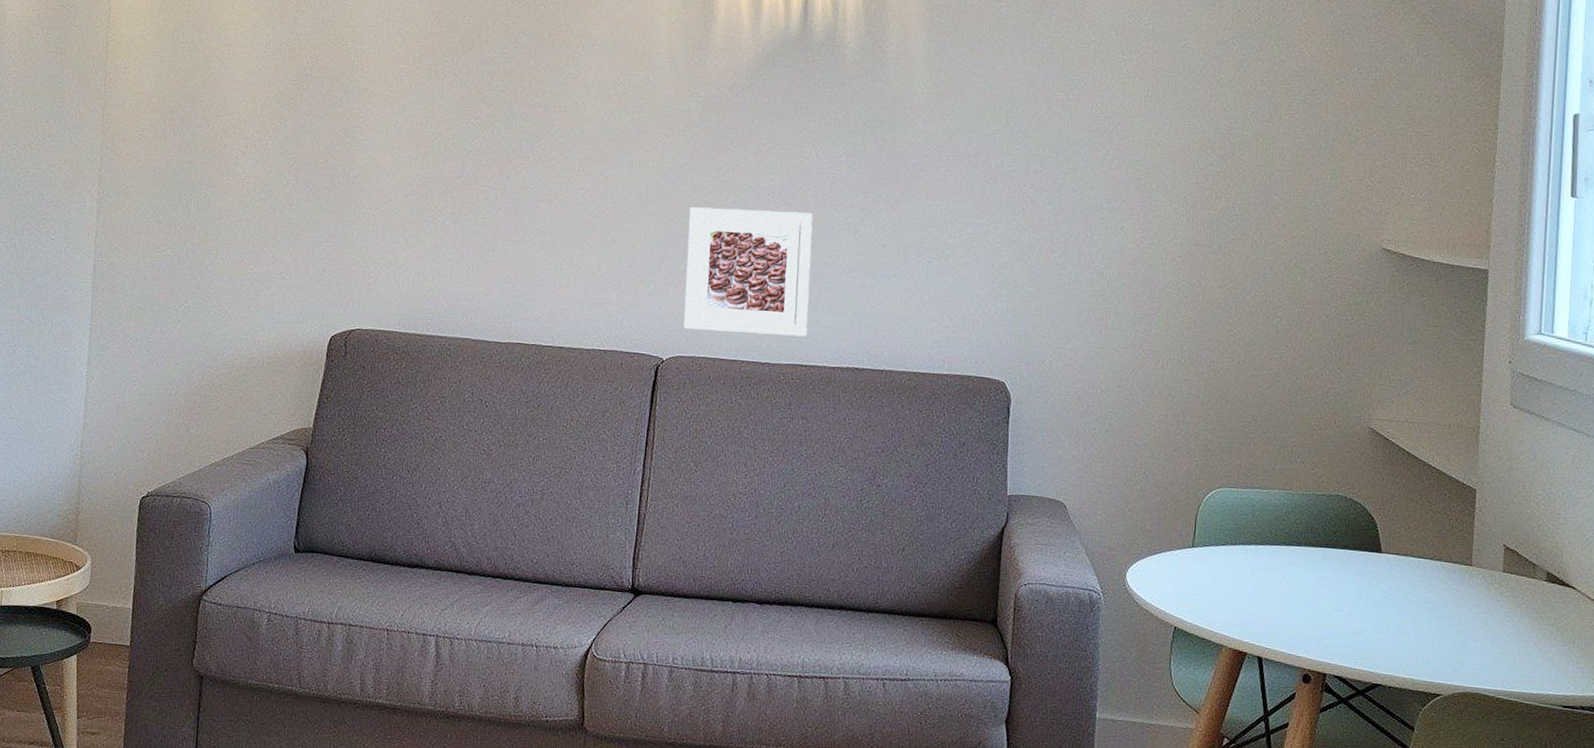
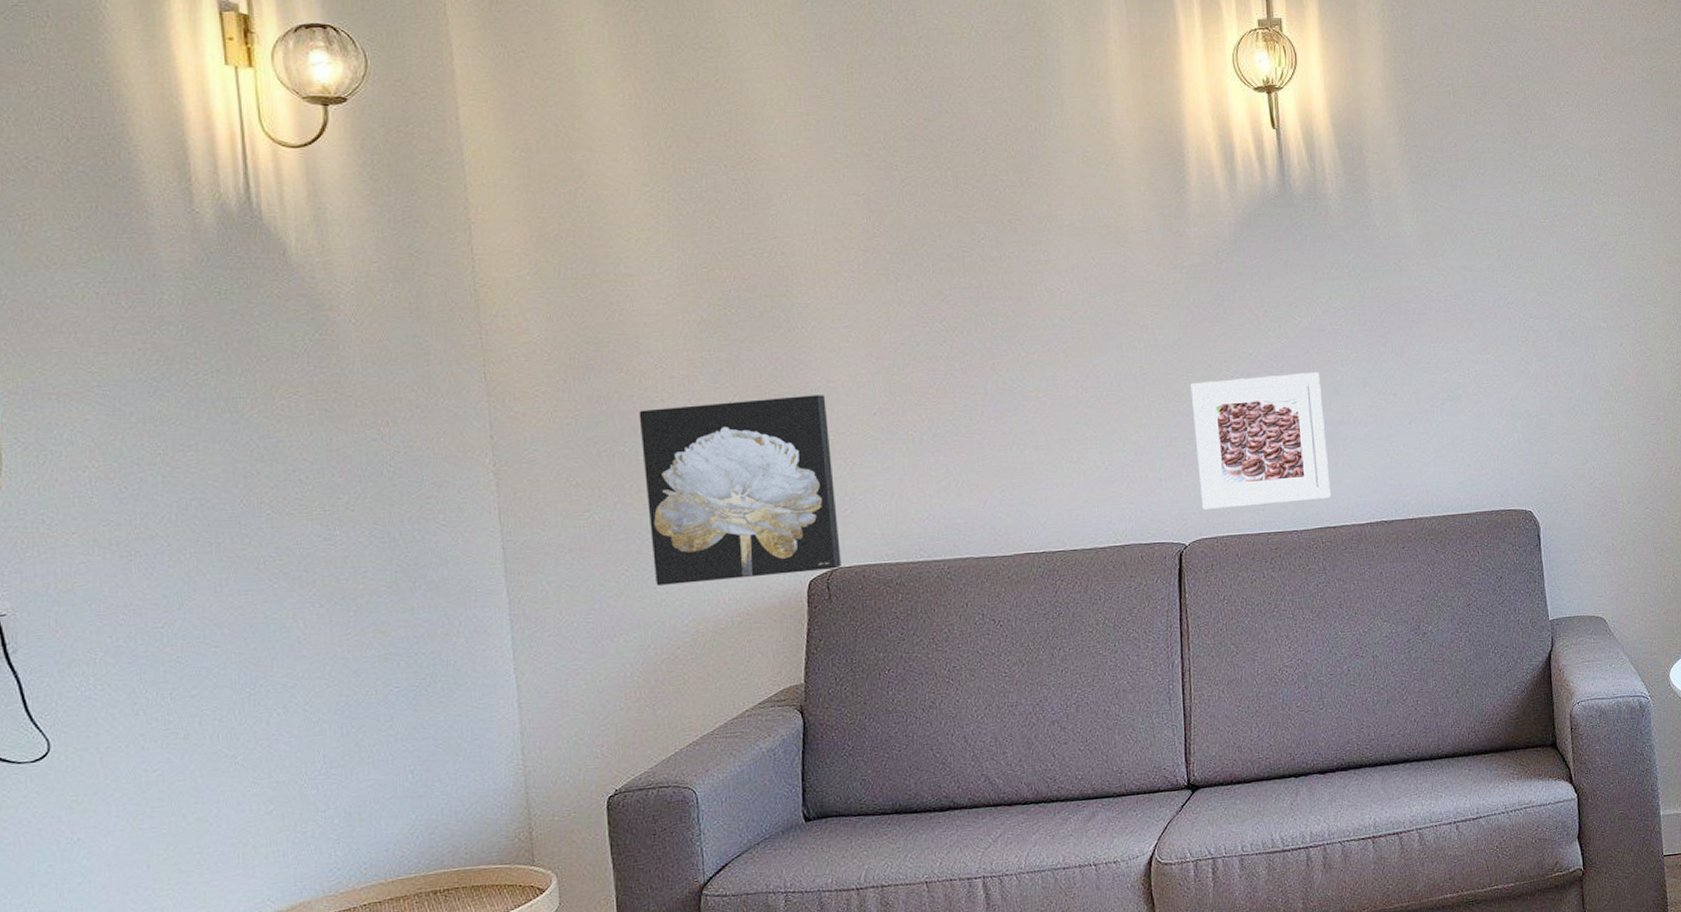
wall art: none [207,164,369,330] -> present [639,395,841,586]

